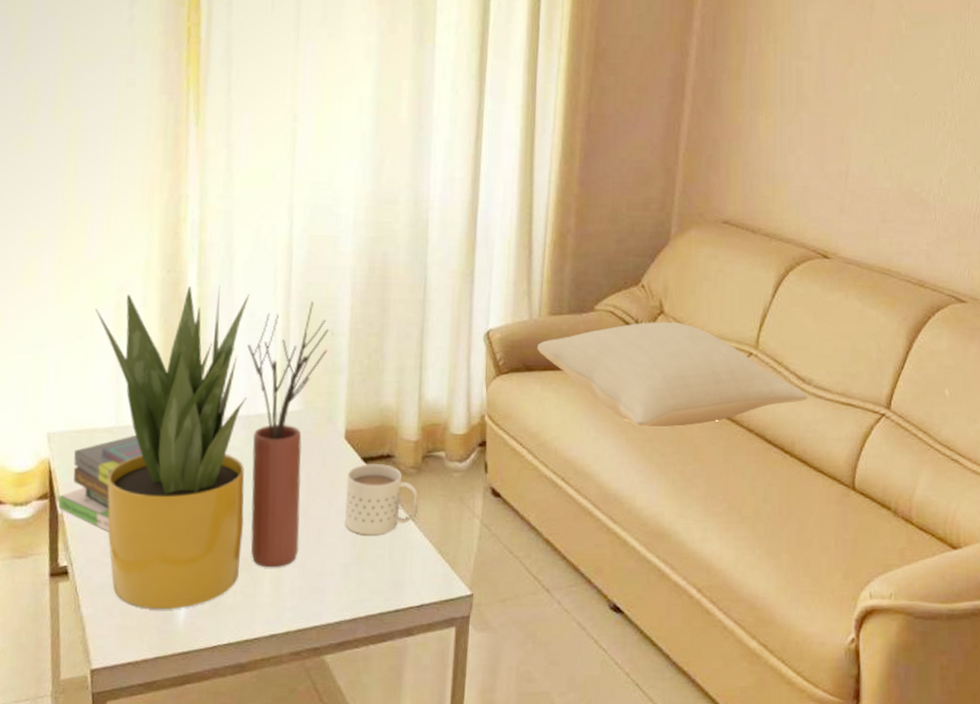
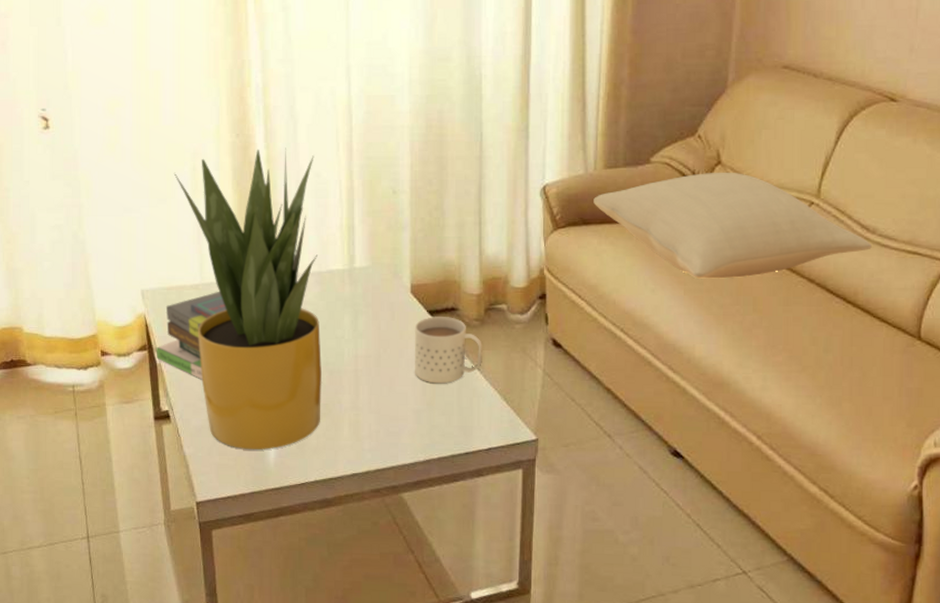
vase: present [247,301,329,568] -> none [315,161,390,414]

